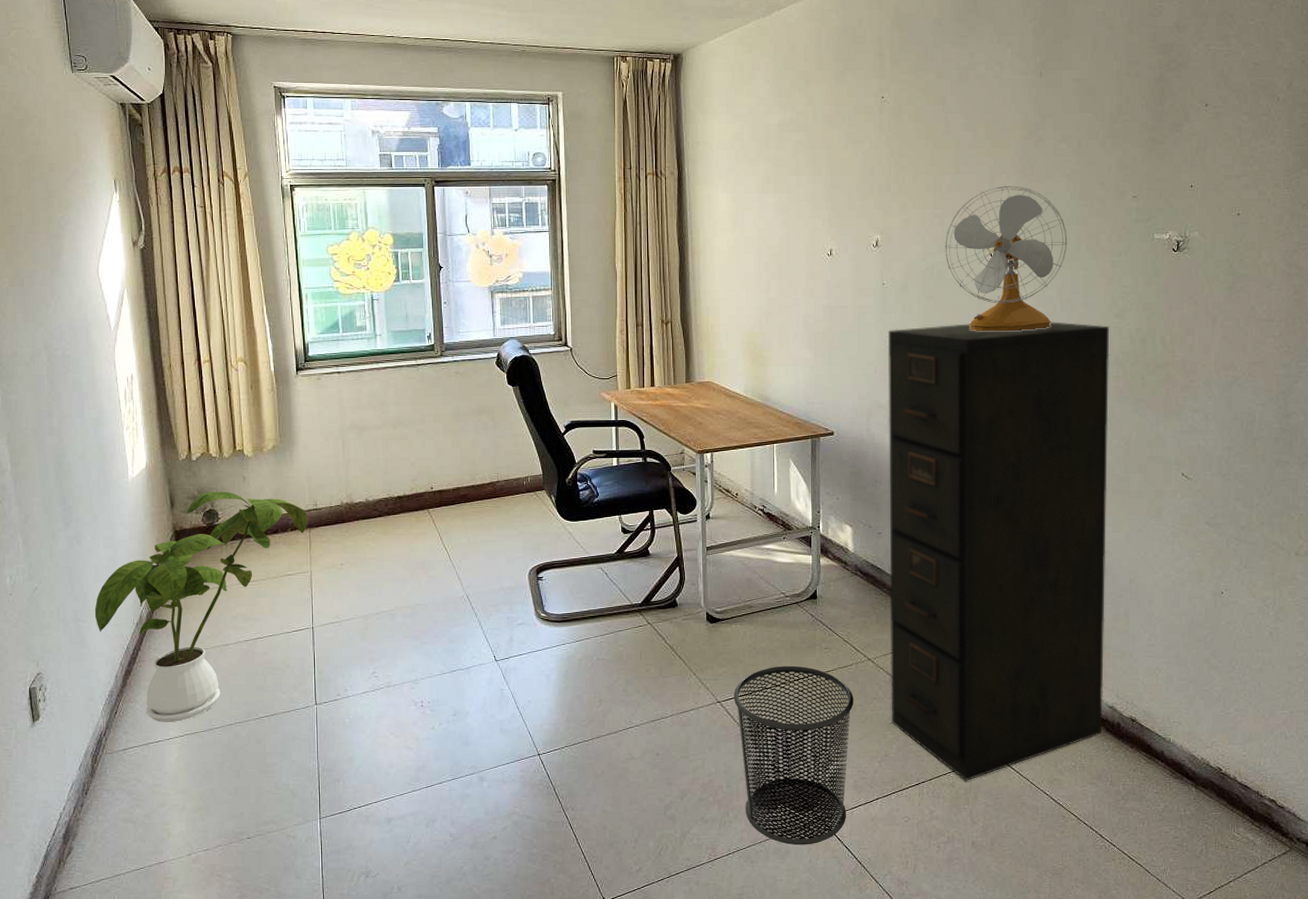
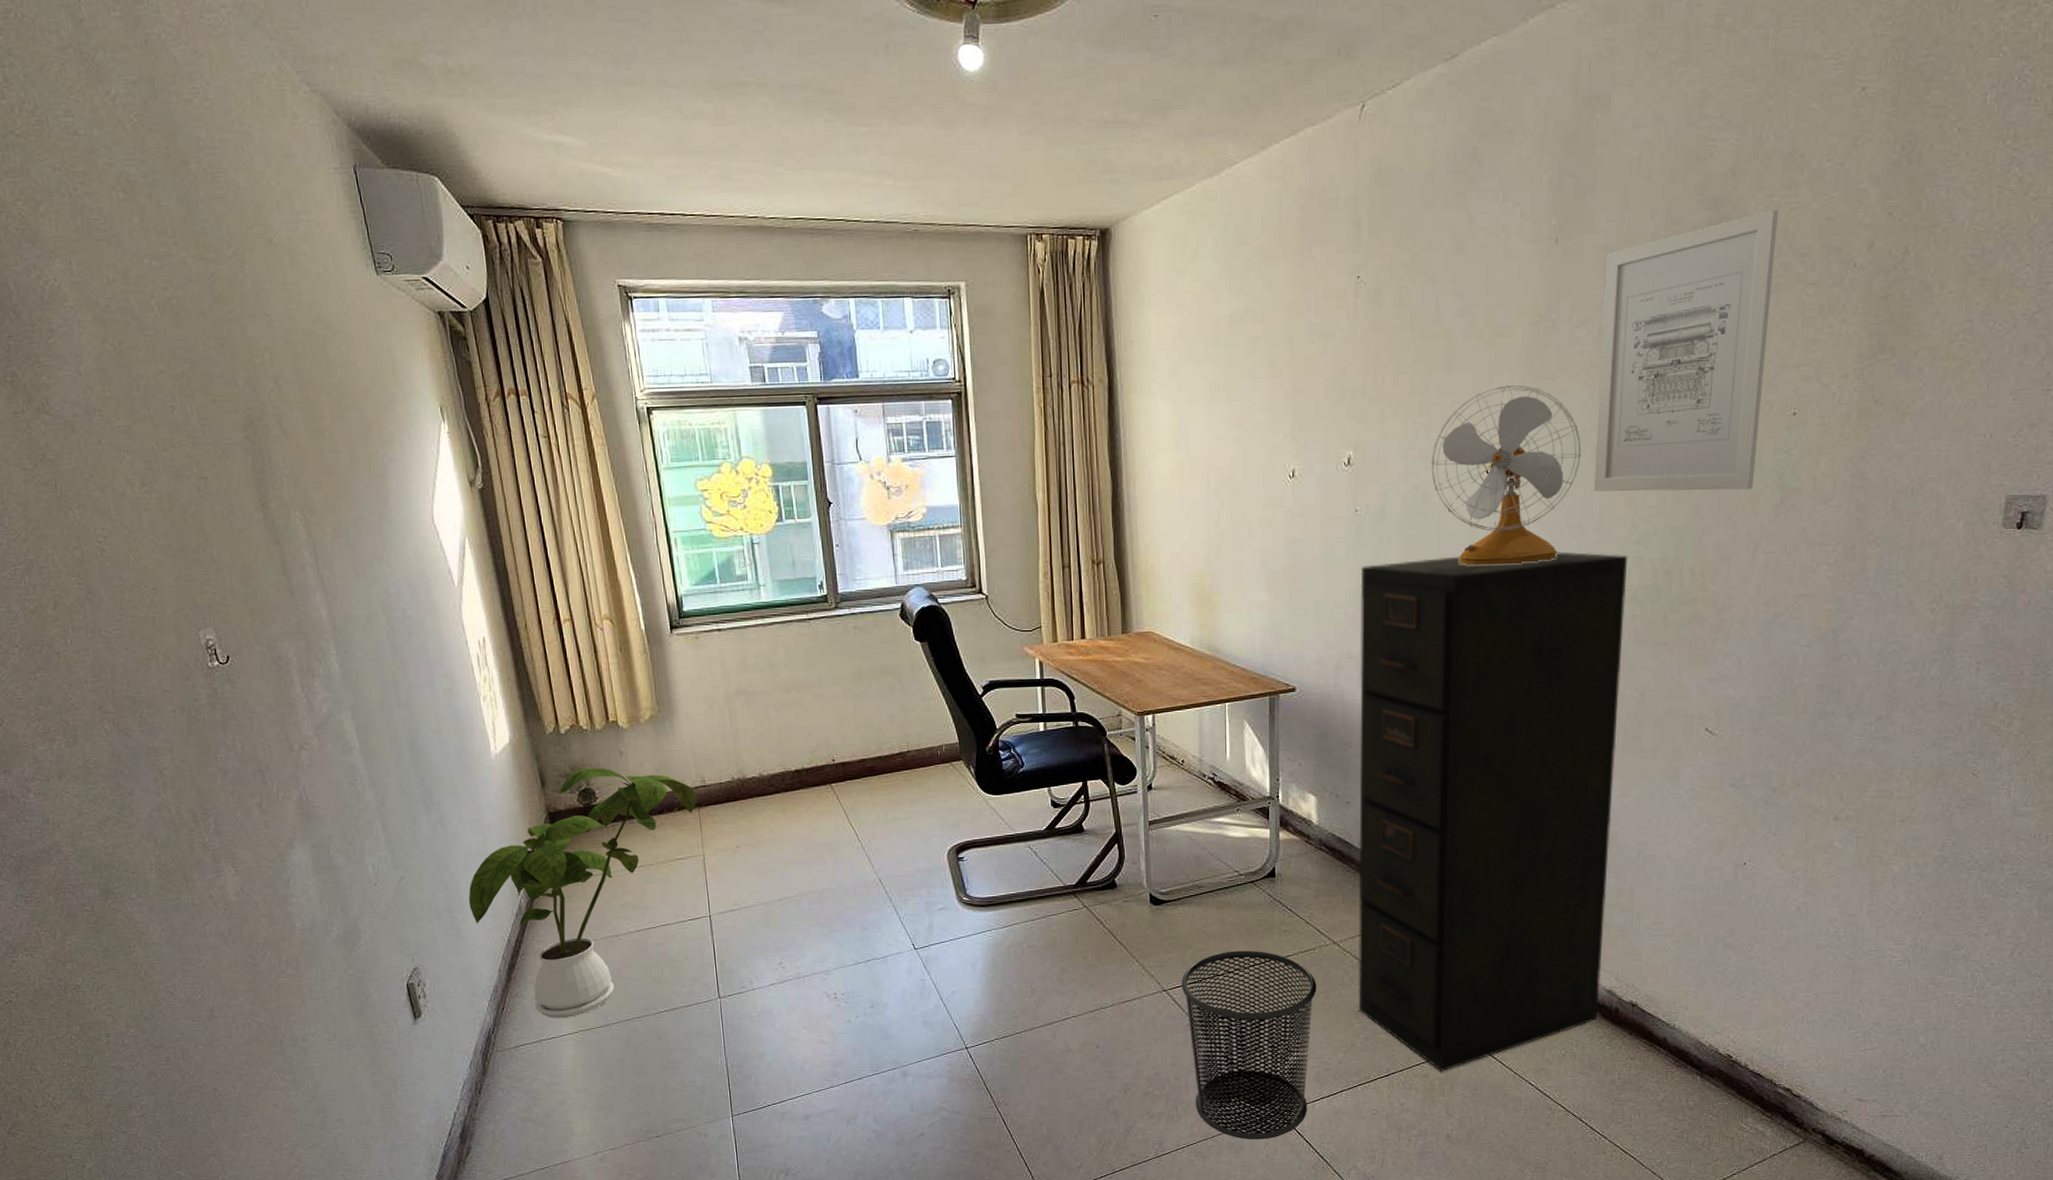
wall art: none [1078,55,1215,274] -> present [1593,209,1778,492]

